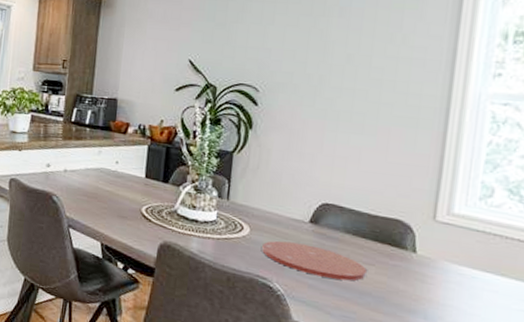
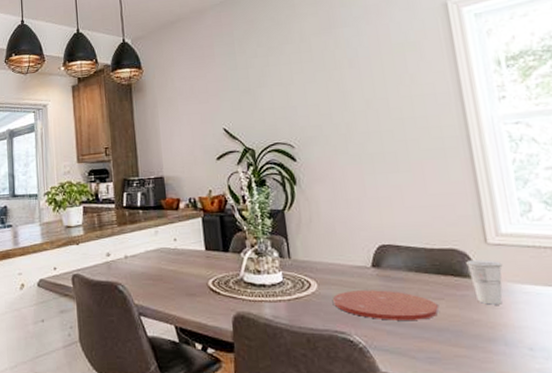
cup: none [407,233,445,281] -> present [466,260,503,305]

